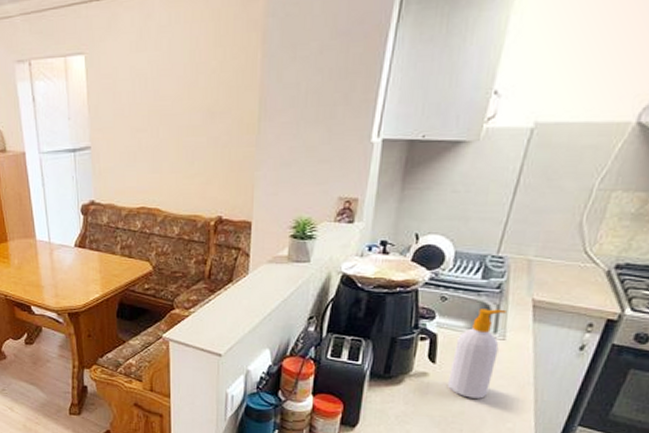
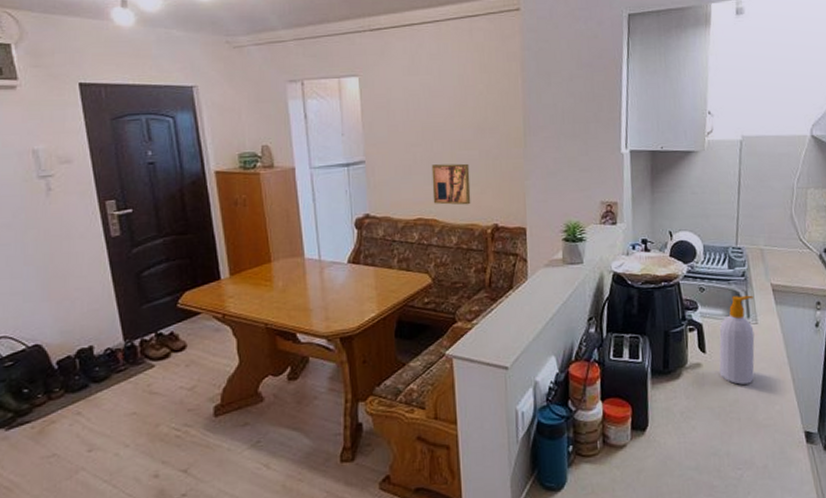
wall art: none [156,151,196,196] -> present [431,163,471,205]

